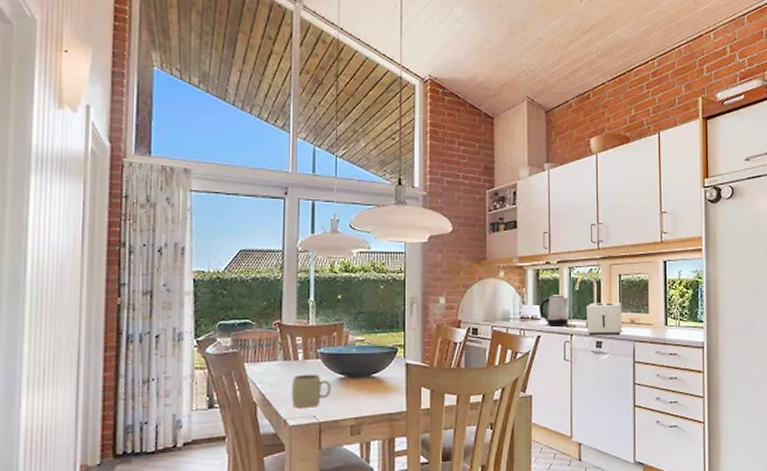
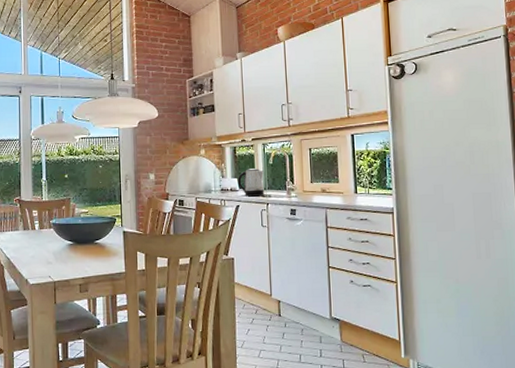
mug: present [291,374,331,408] -> none [30,241,63,270]
toaster: present [585,302,622,337] -> none [280,174,314,205]

